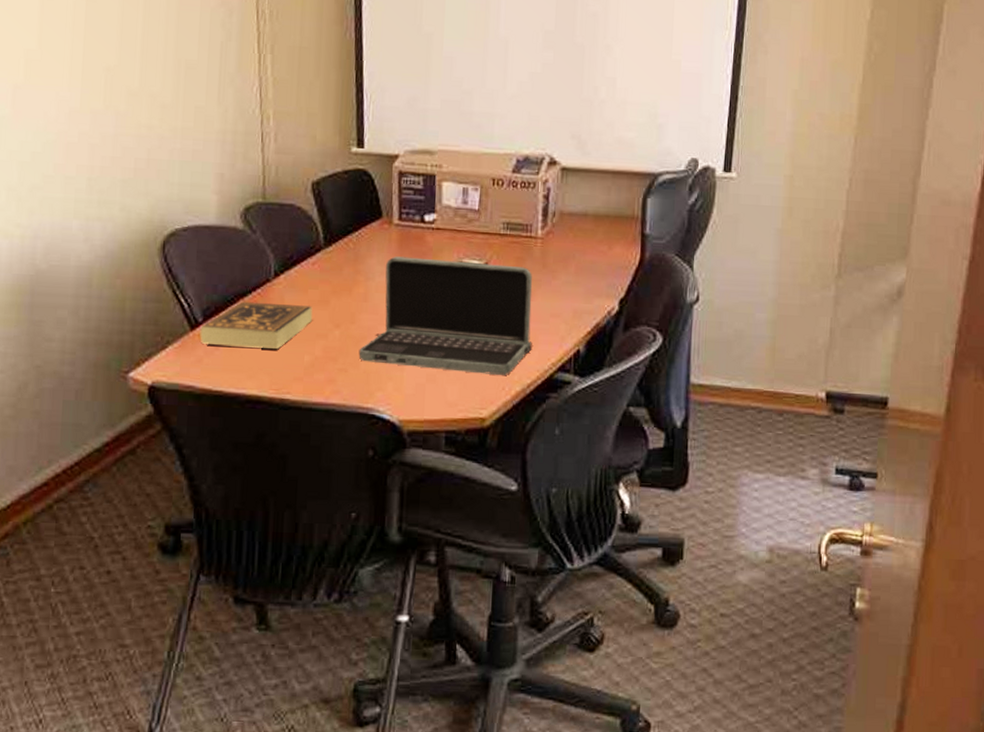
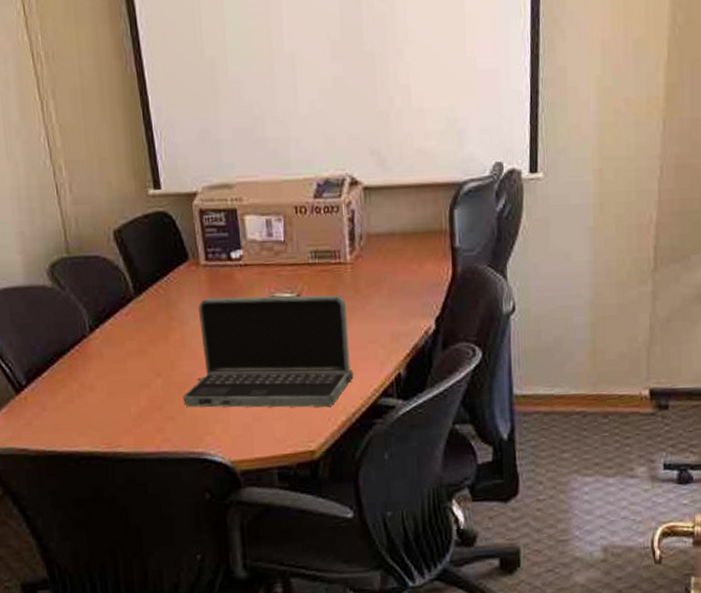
book: present [200,301,313,349] -> none [25,357,134,406]

